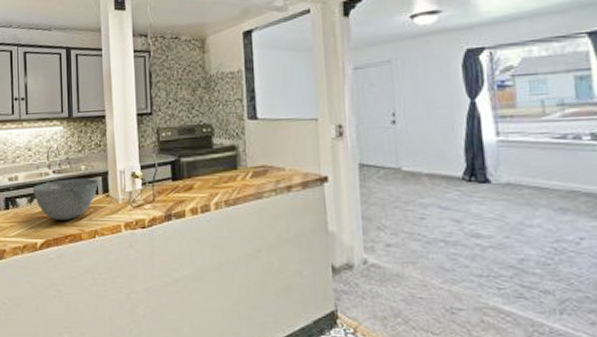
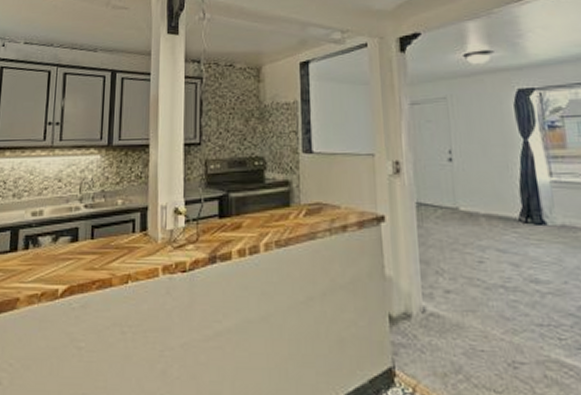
bowl: present [32,178,99,220] -> none [59,214,137,262]

